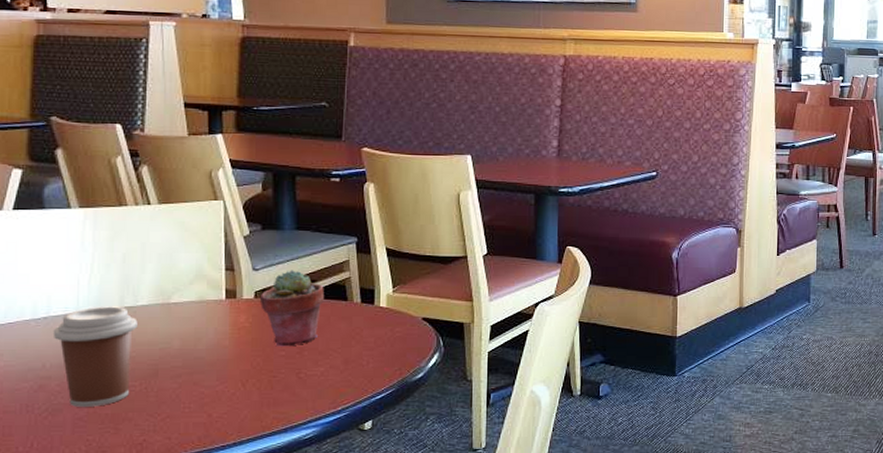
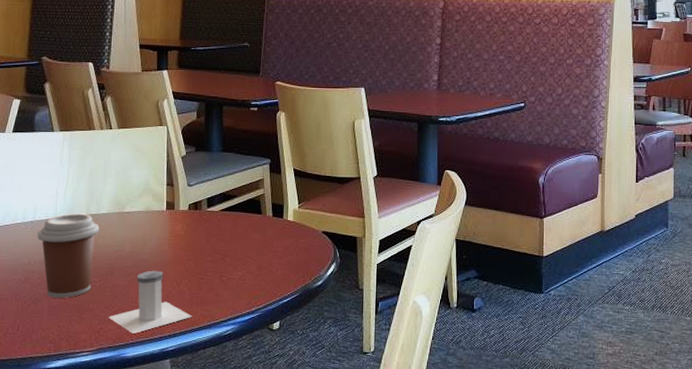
salt shaker: none [153,369,262,444] -> present [108,270,192,333]
potted succulent: present [259,270,324,347] -> none [192,186,243,253]

